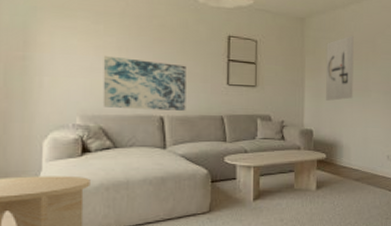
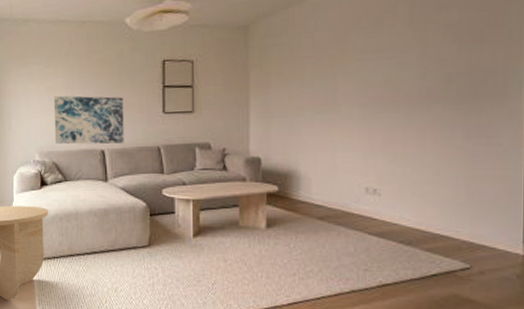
wall art: present [326,35,354,101] -> none [277,36,314,121]

